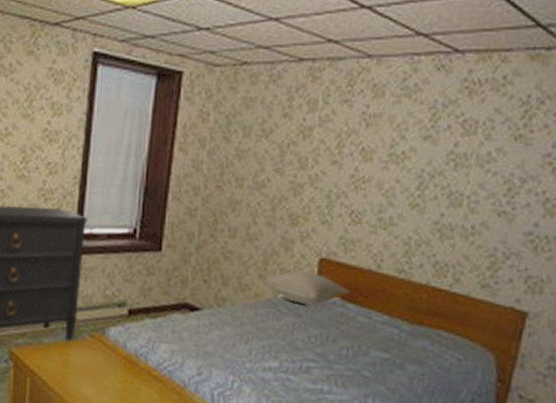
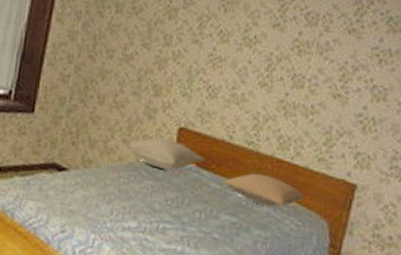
pillow: none [371,304,466,341] -> present [222,173,304,207]

